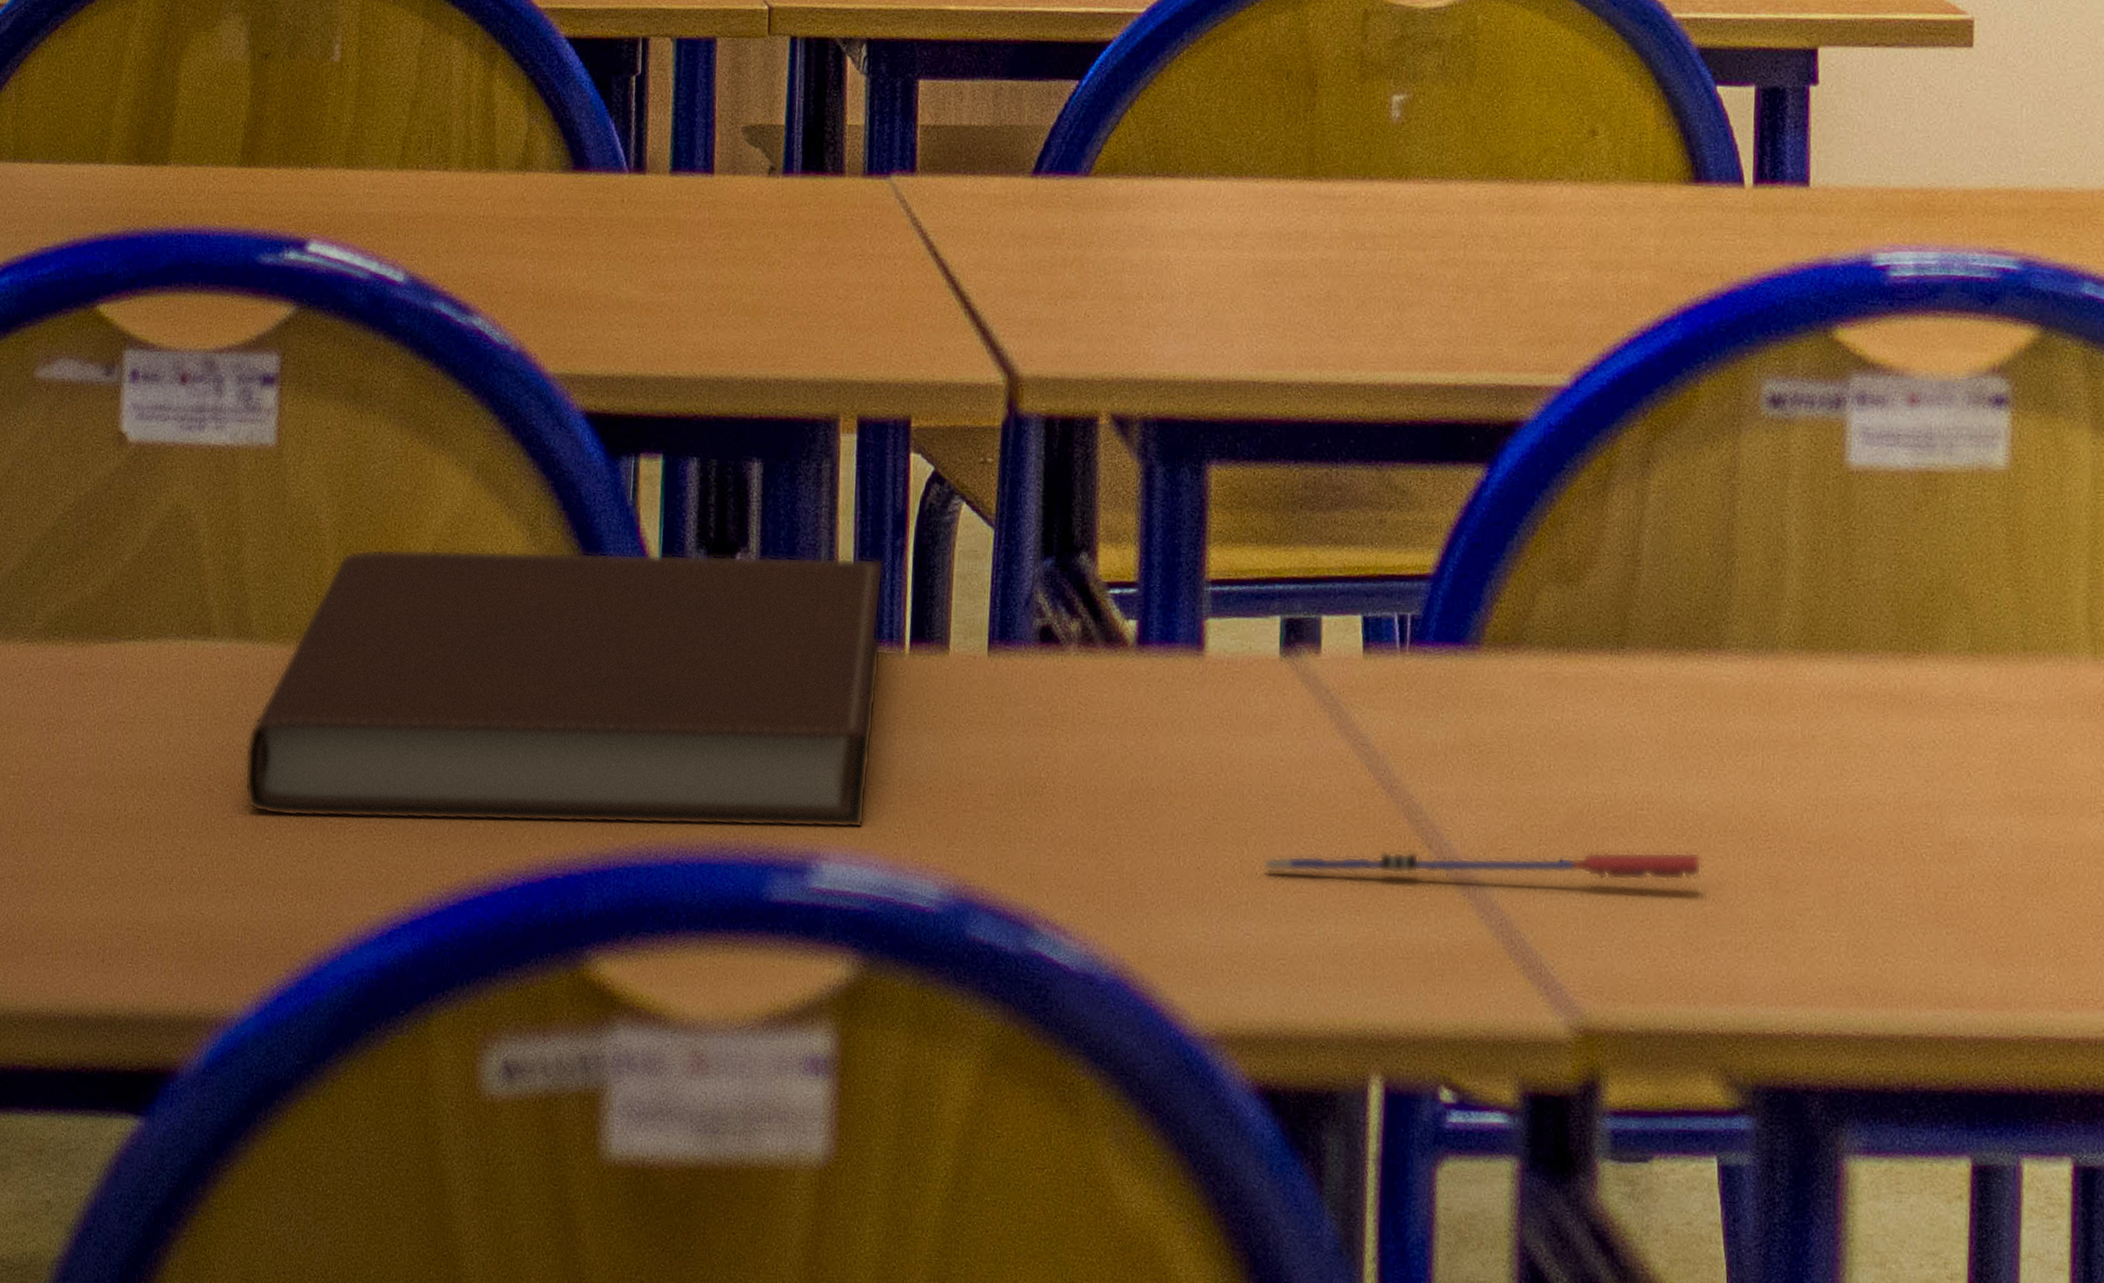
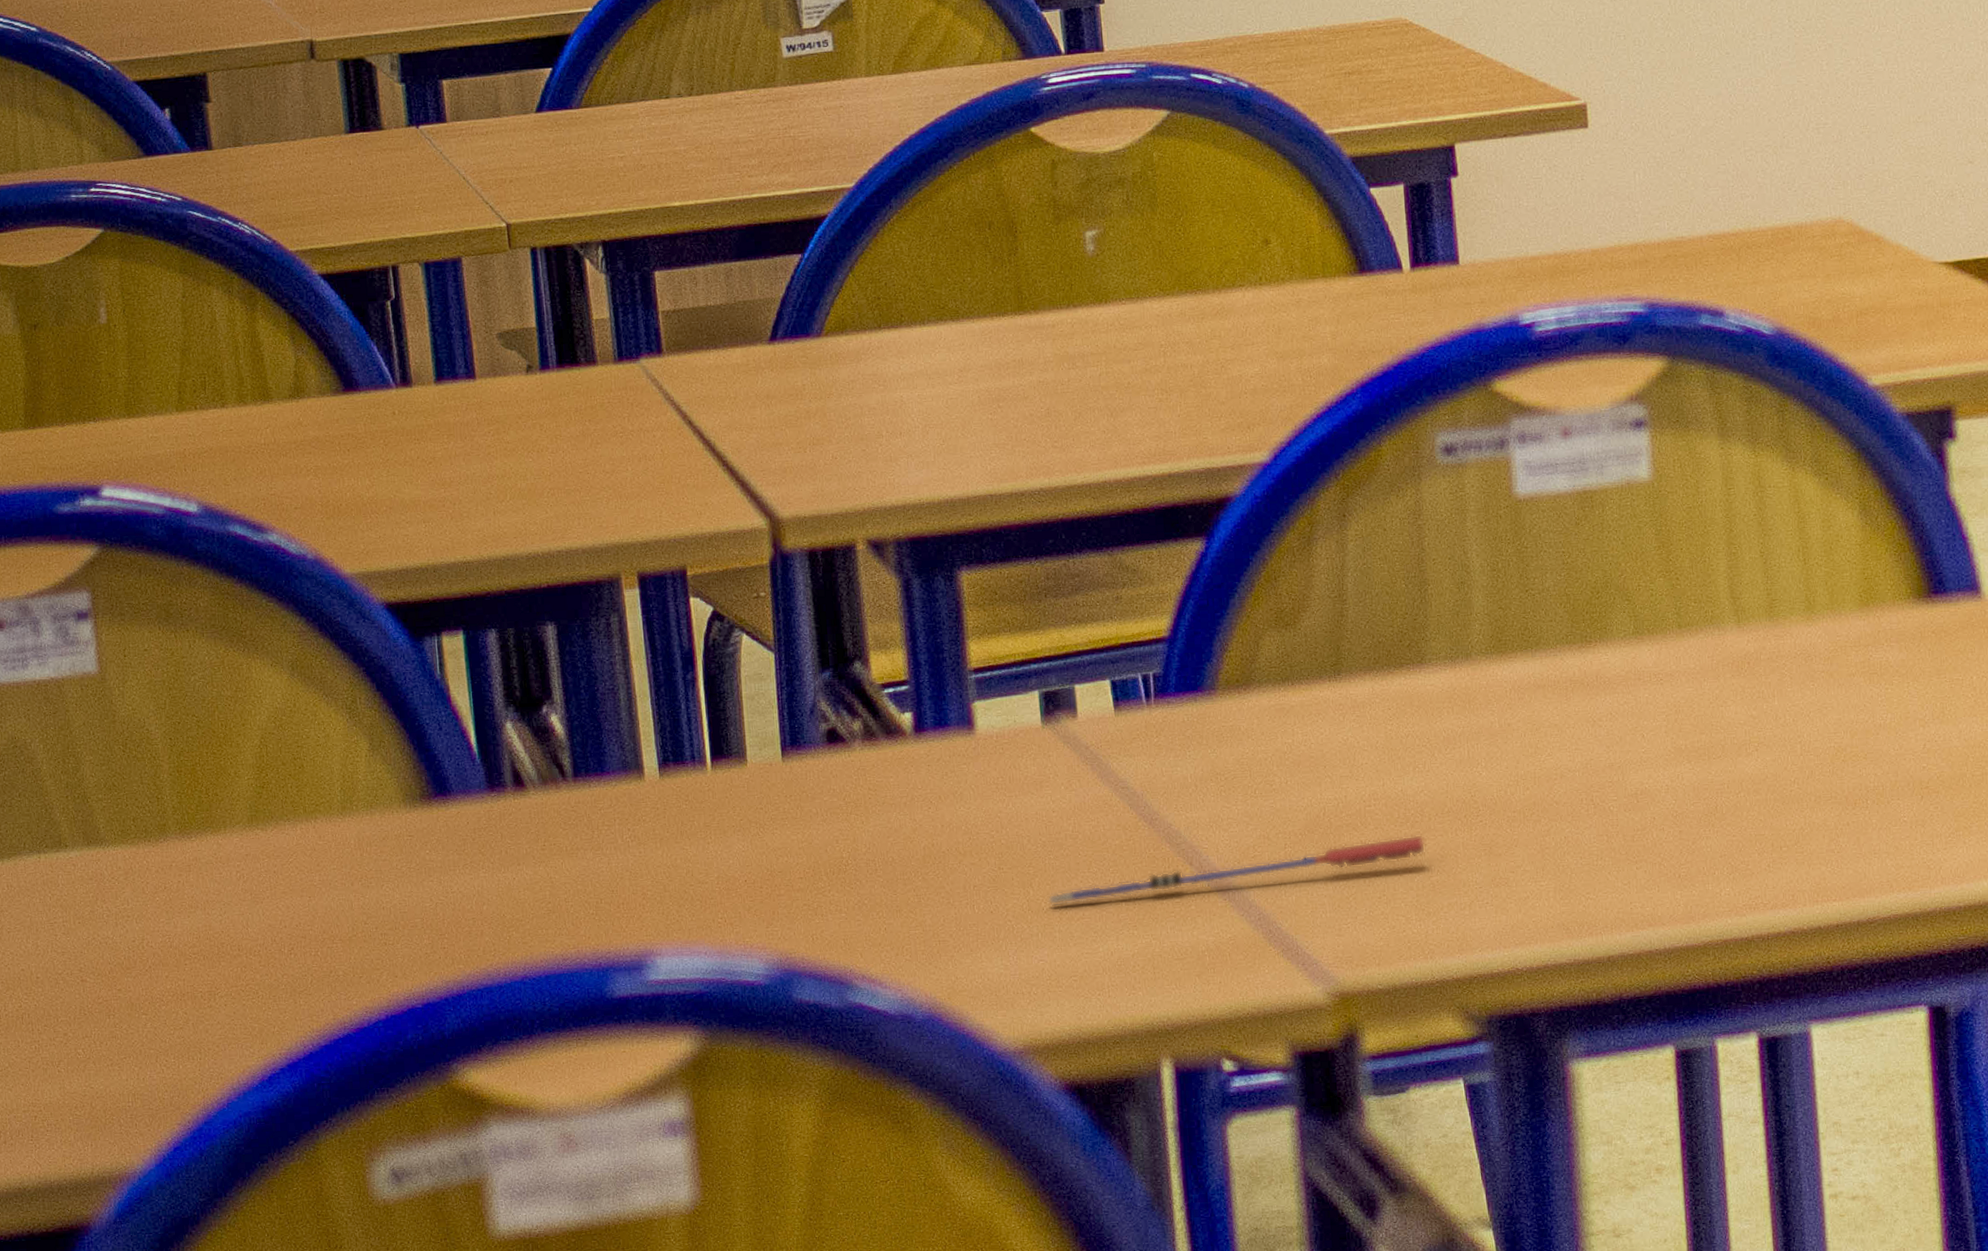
notebook: present [244,548,884,829] -> none [111,693,690,994]

